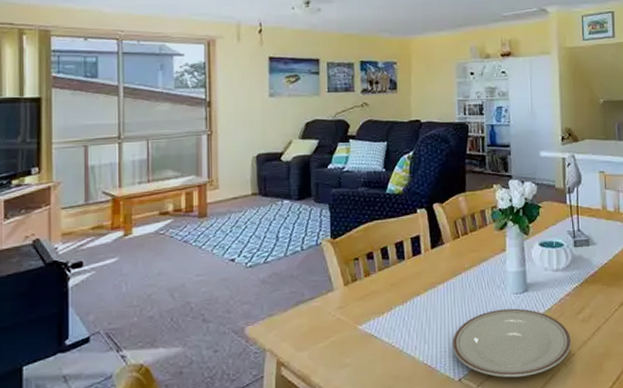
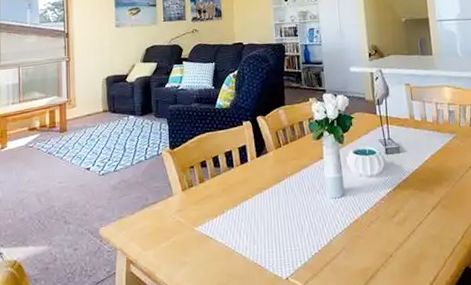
plate: present [452,308,572,378] -> none [279,212,389,277]

